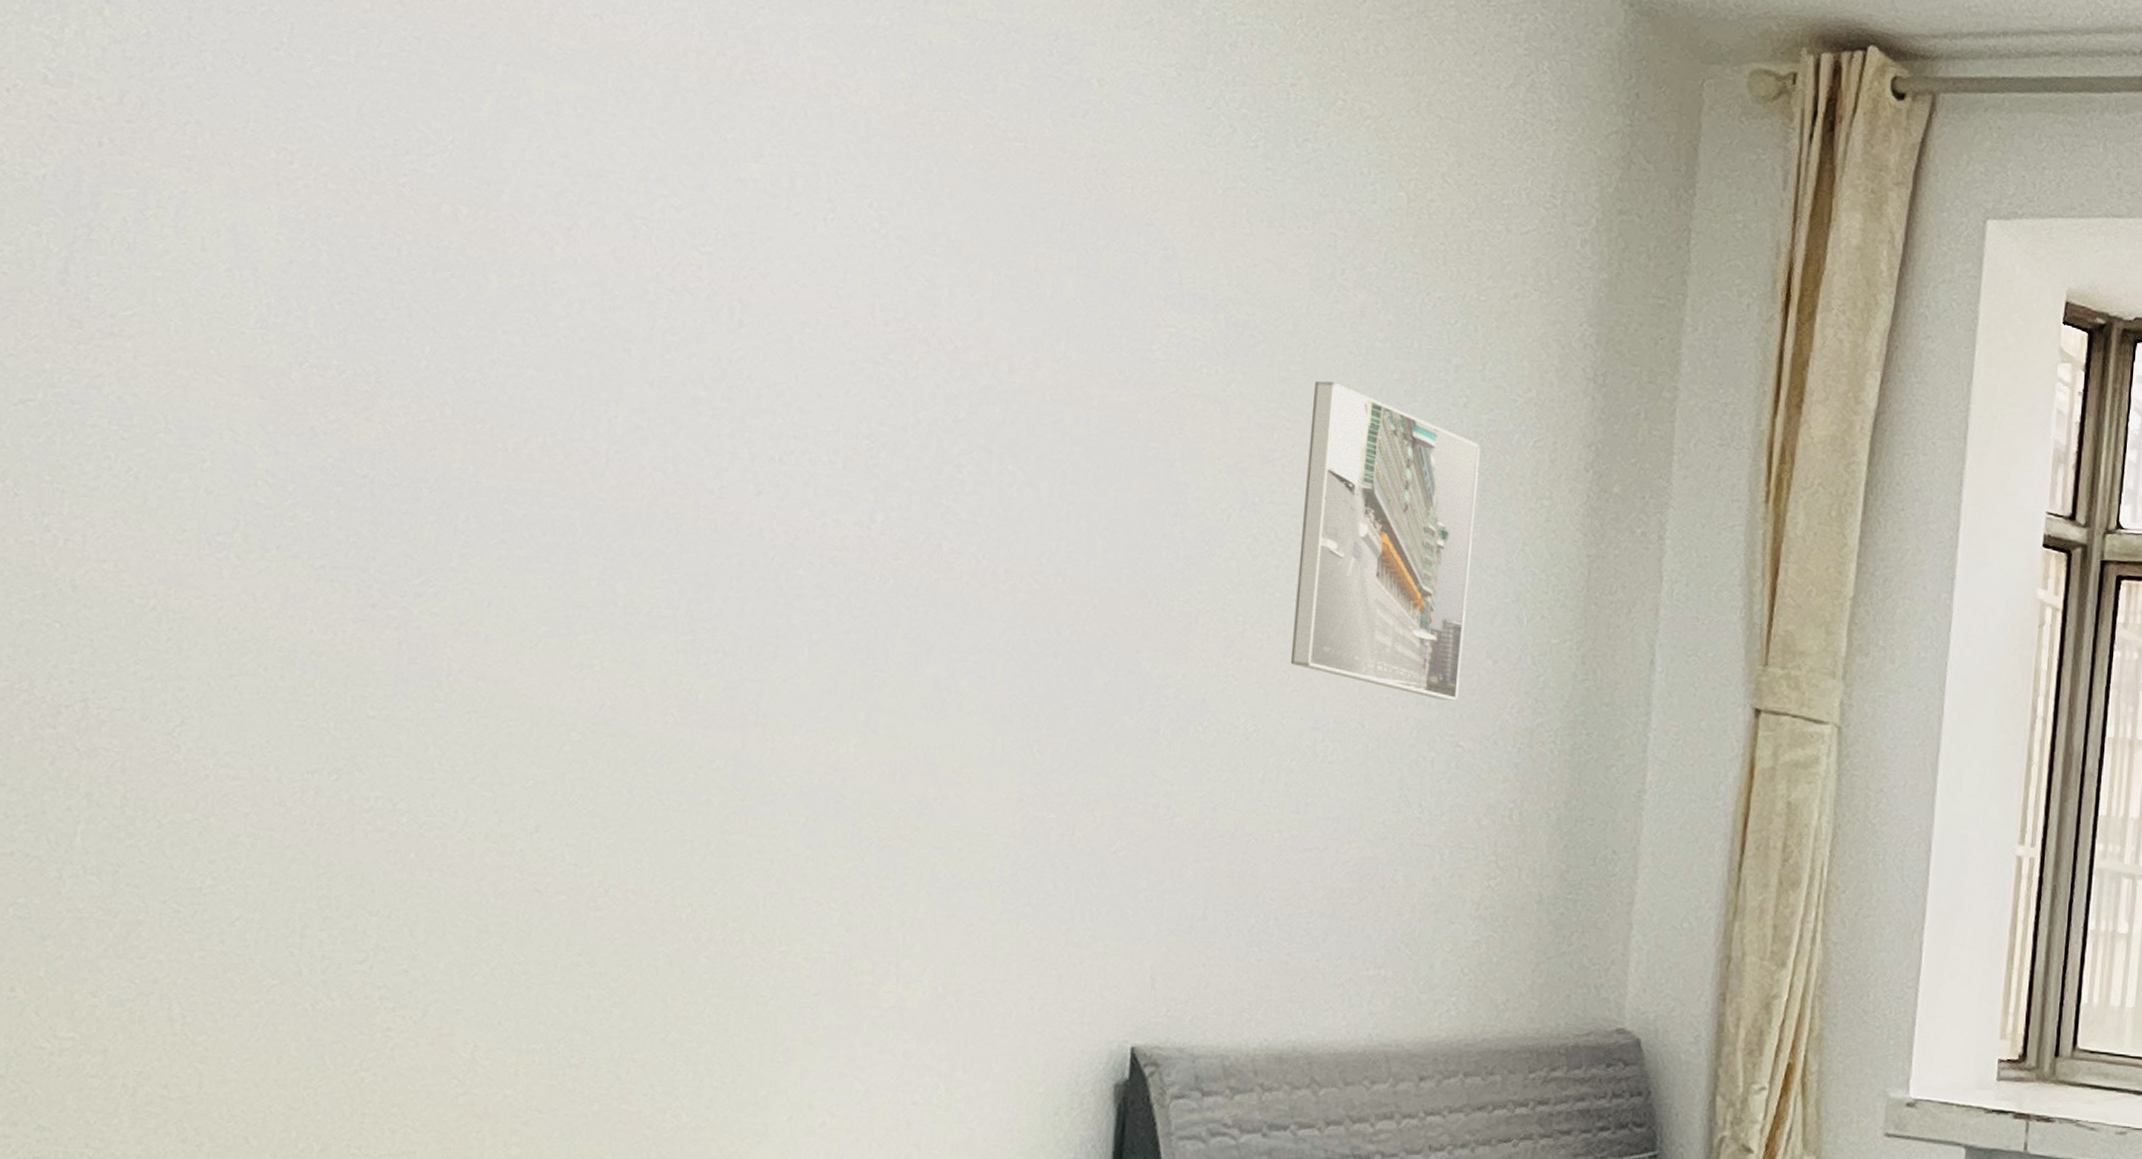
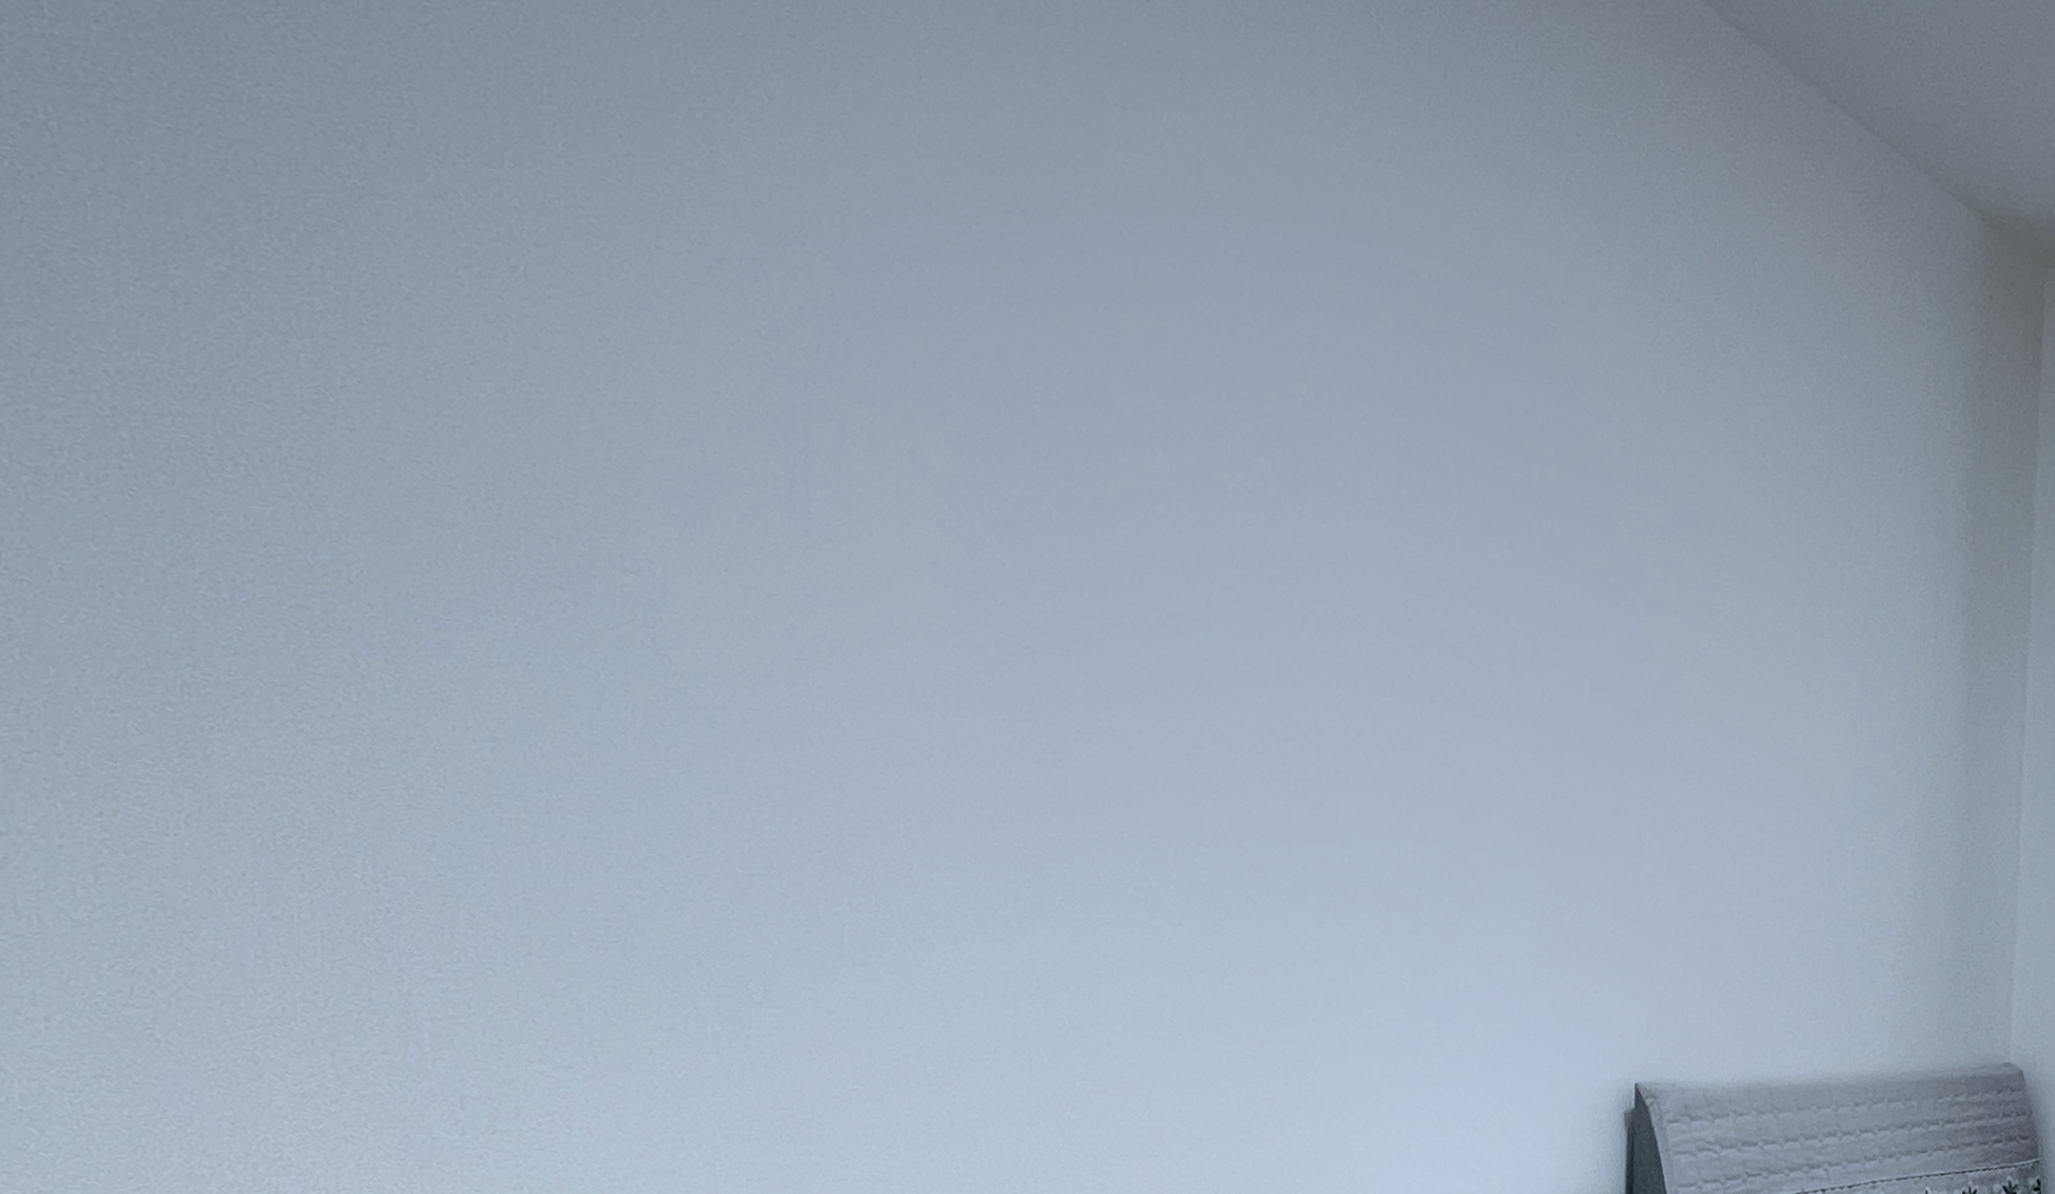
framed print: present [1290,381,1480,701] -> none [1739,546,1878,804]

